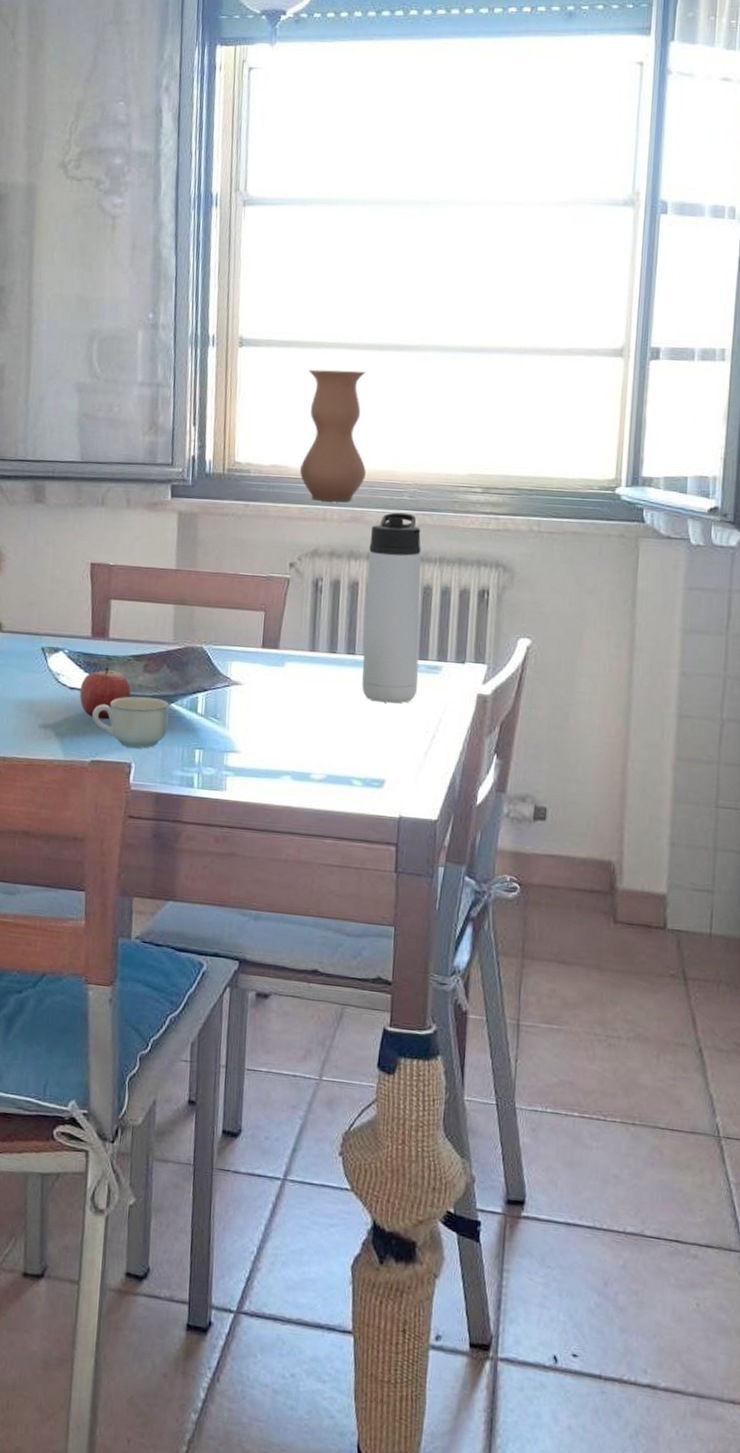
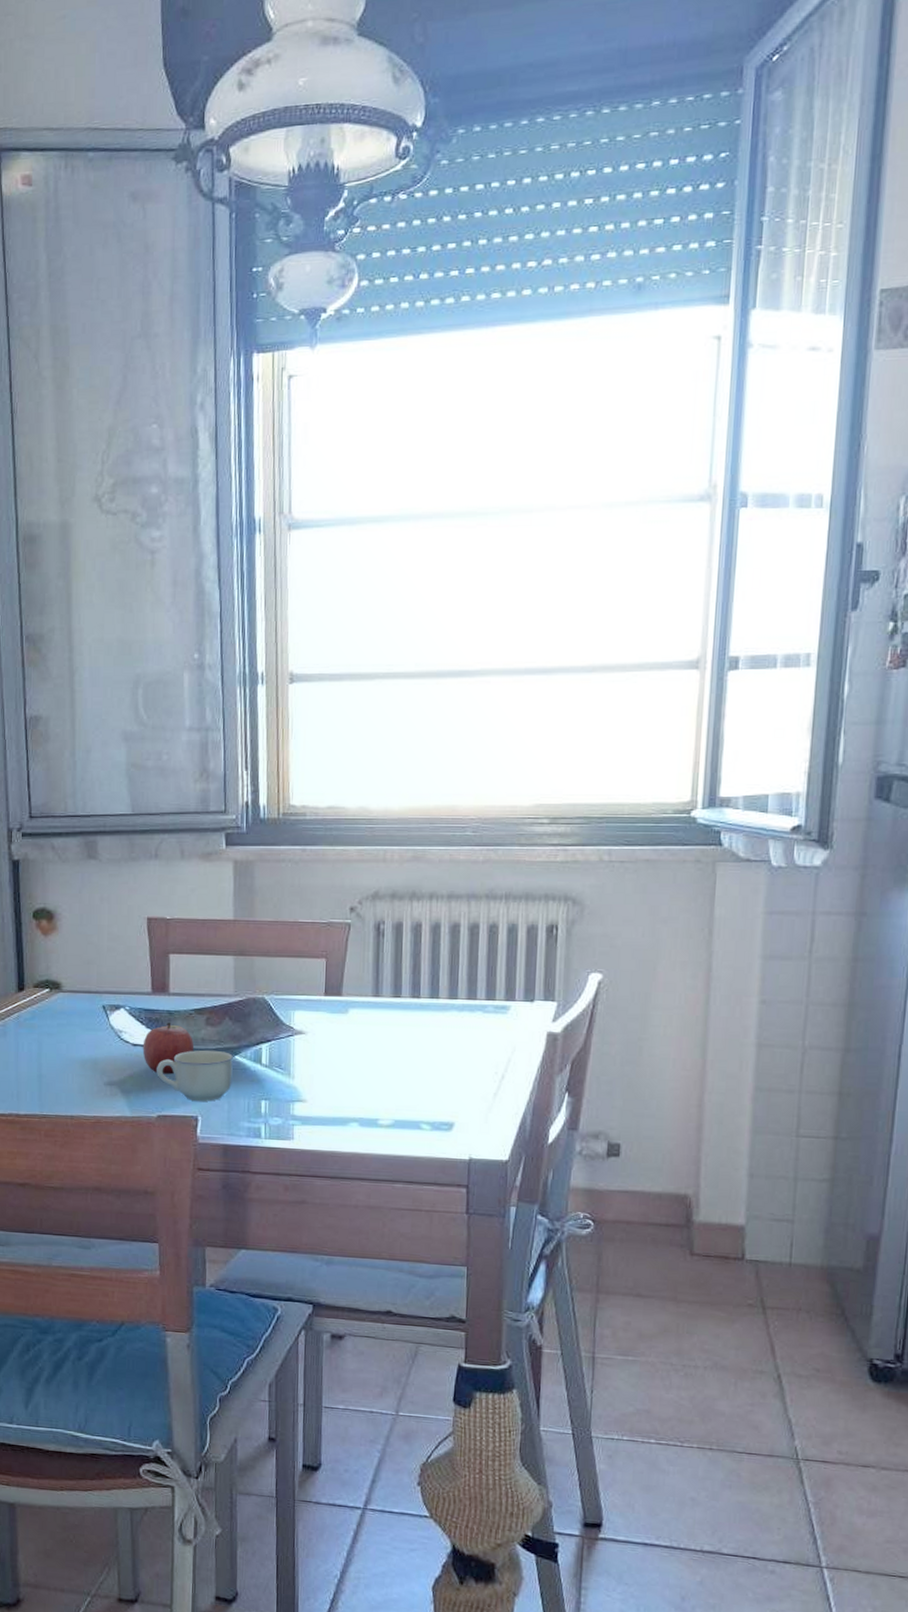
vase: present [300,369,366,502] -> none [358,701,426,842]
thermos bottle: present [362,512,421,704] -> none [428,849,487,1046]

